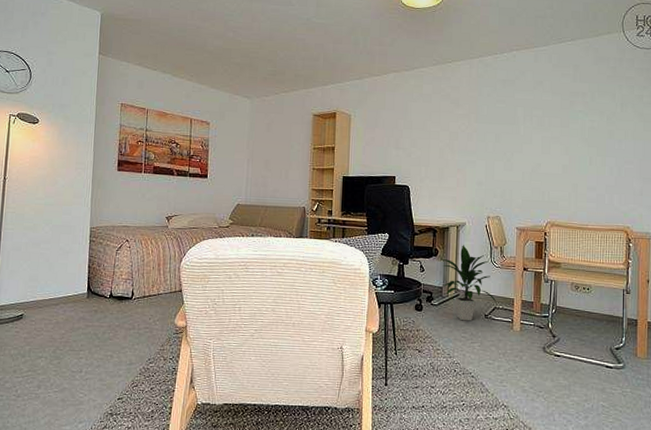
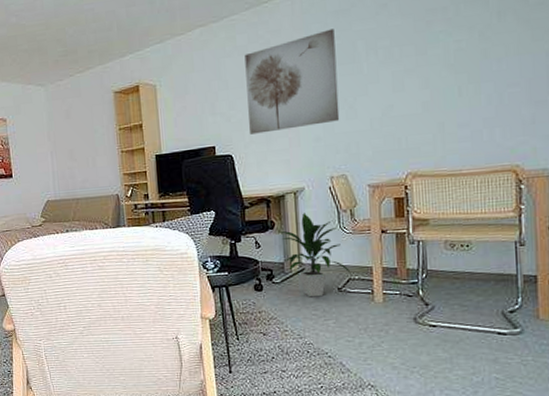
wall art: none [426,94,501,171] -> present [244,29,340,135]

